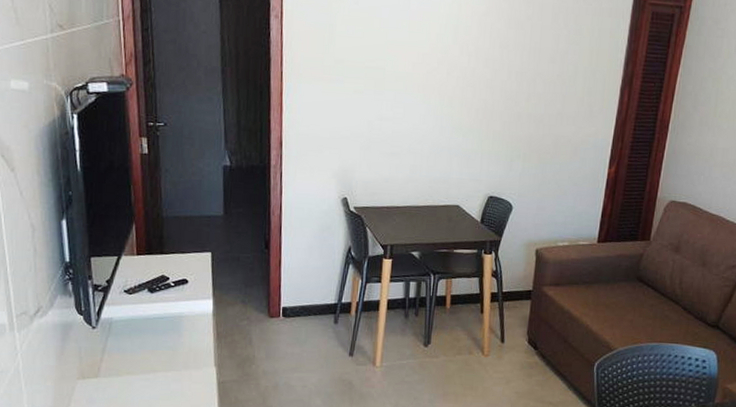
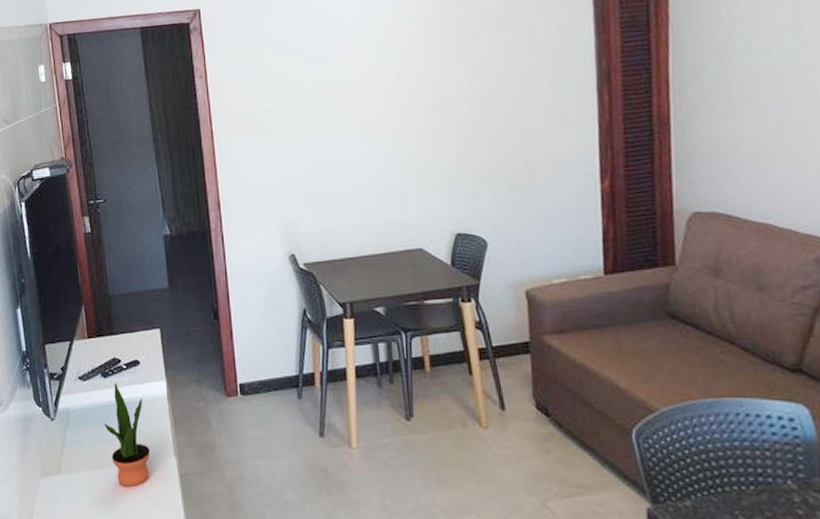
potted plant: none [147,297,192,392] -> present [104,382,150,488]

